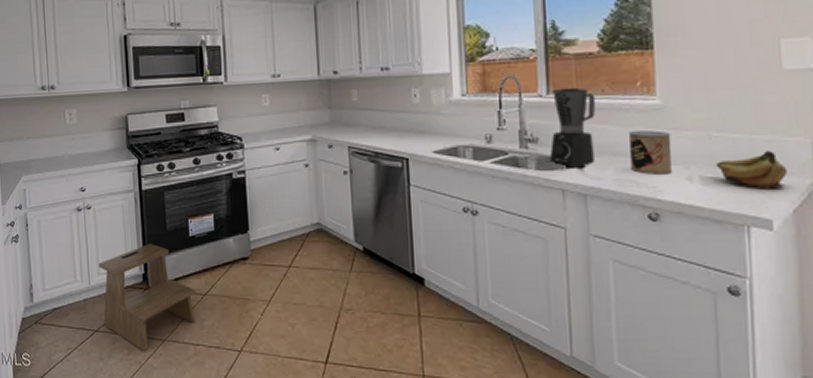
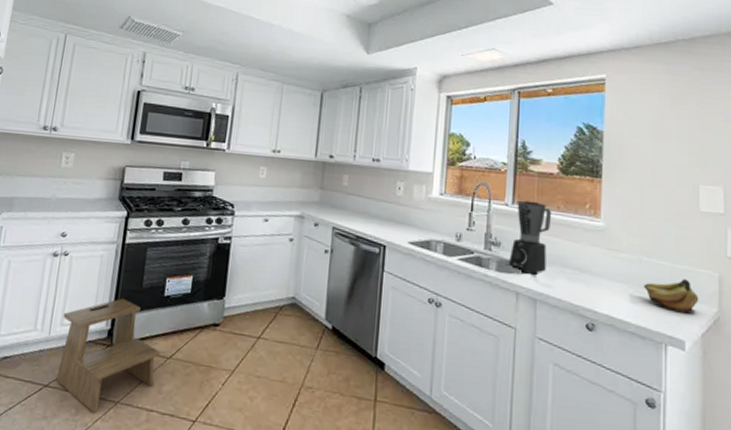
tin can: present [628,130,673,176] -> none [574,247,610,291]

